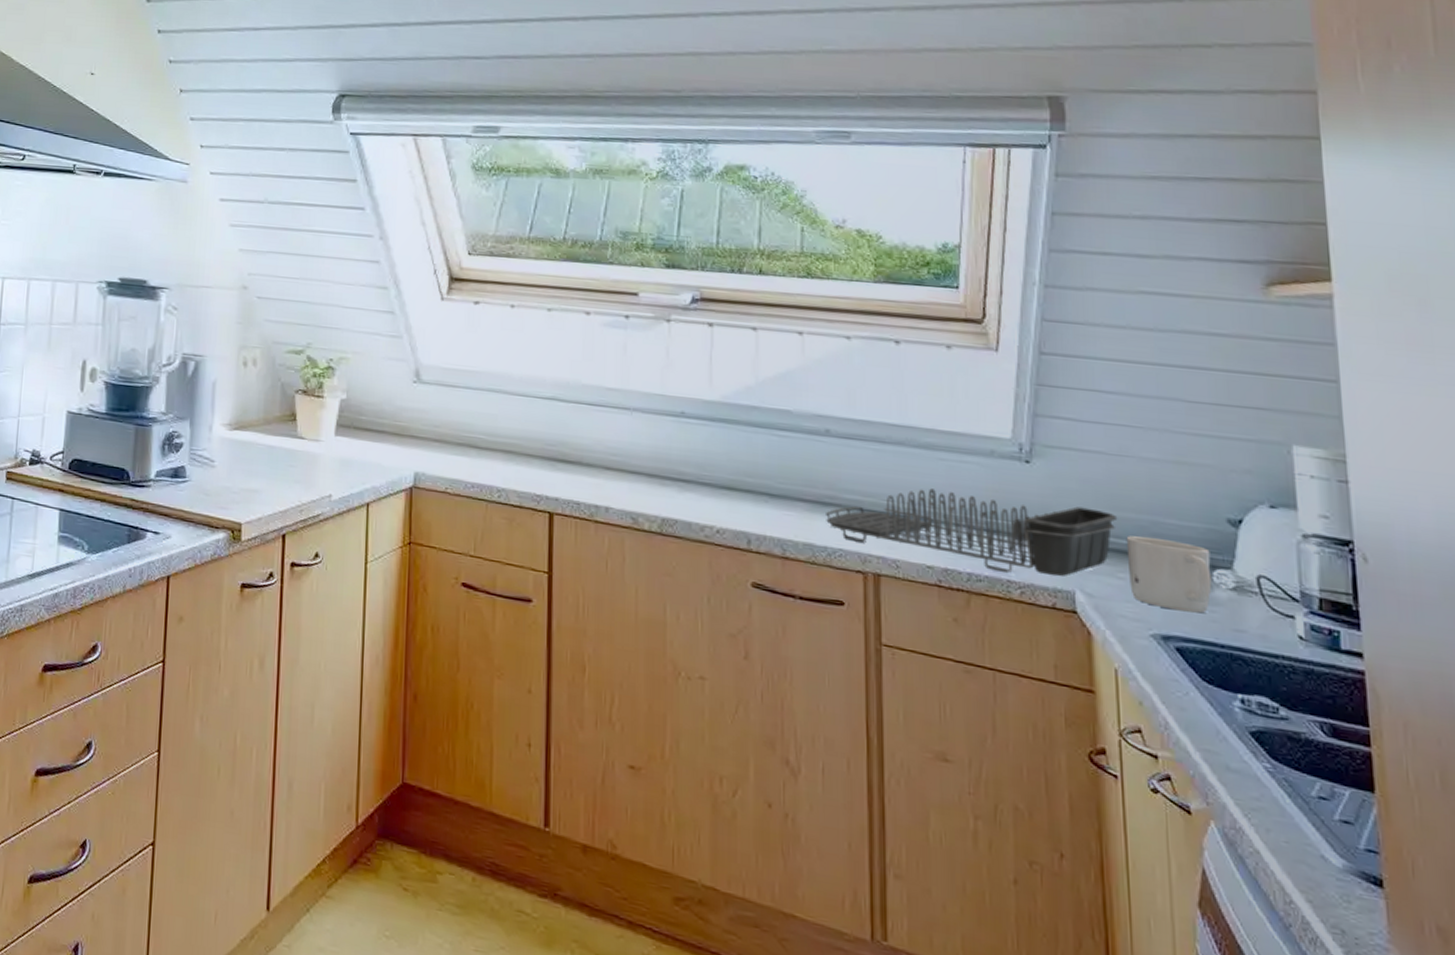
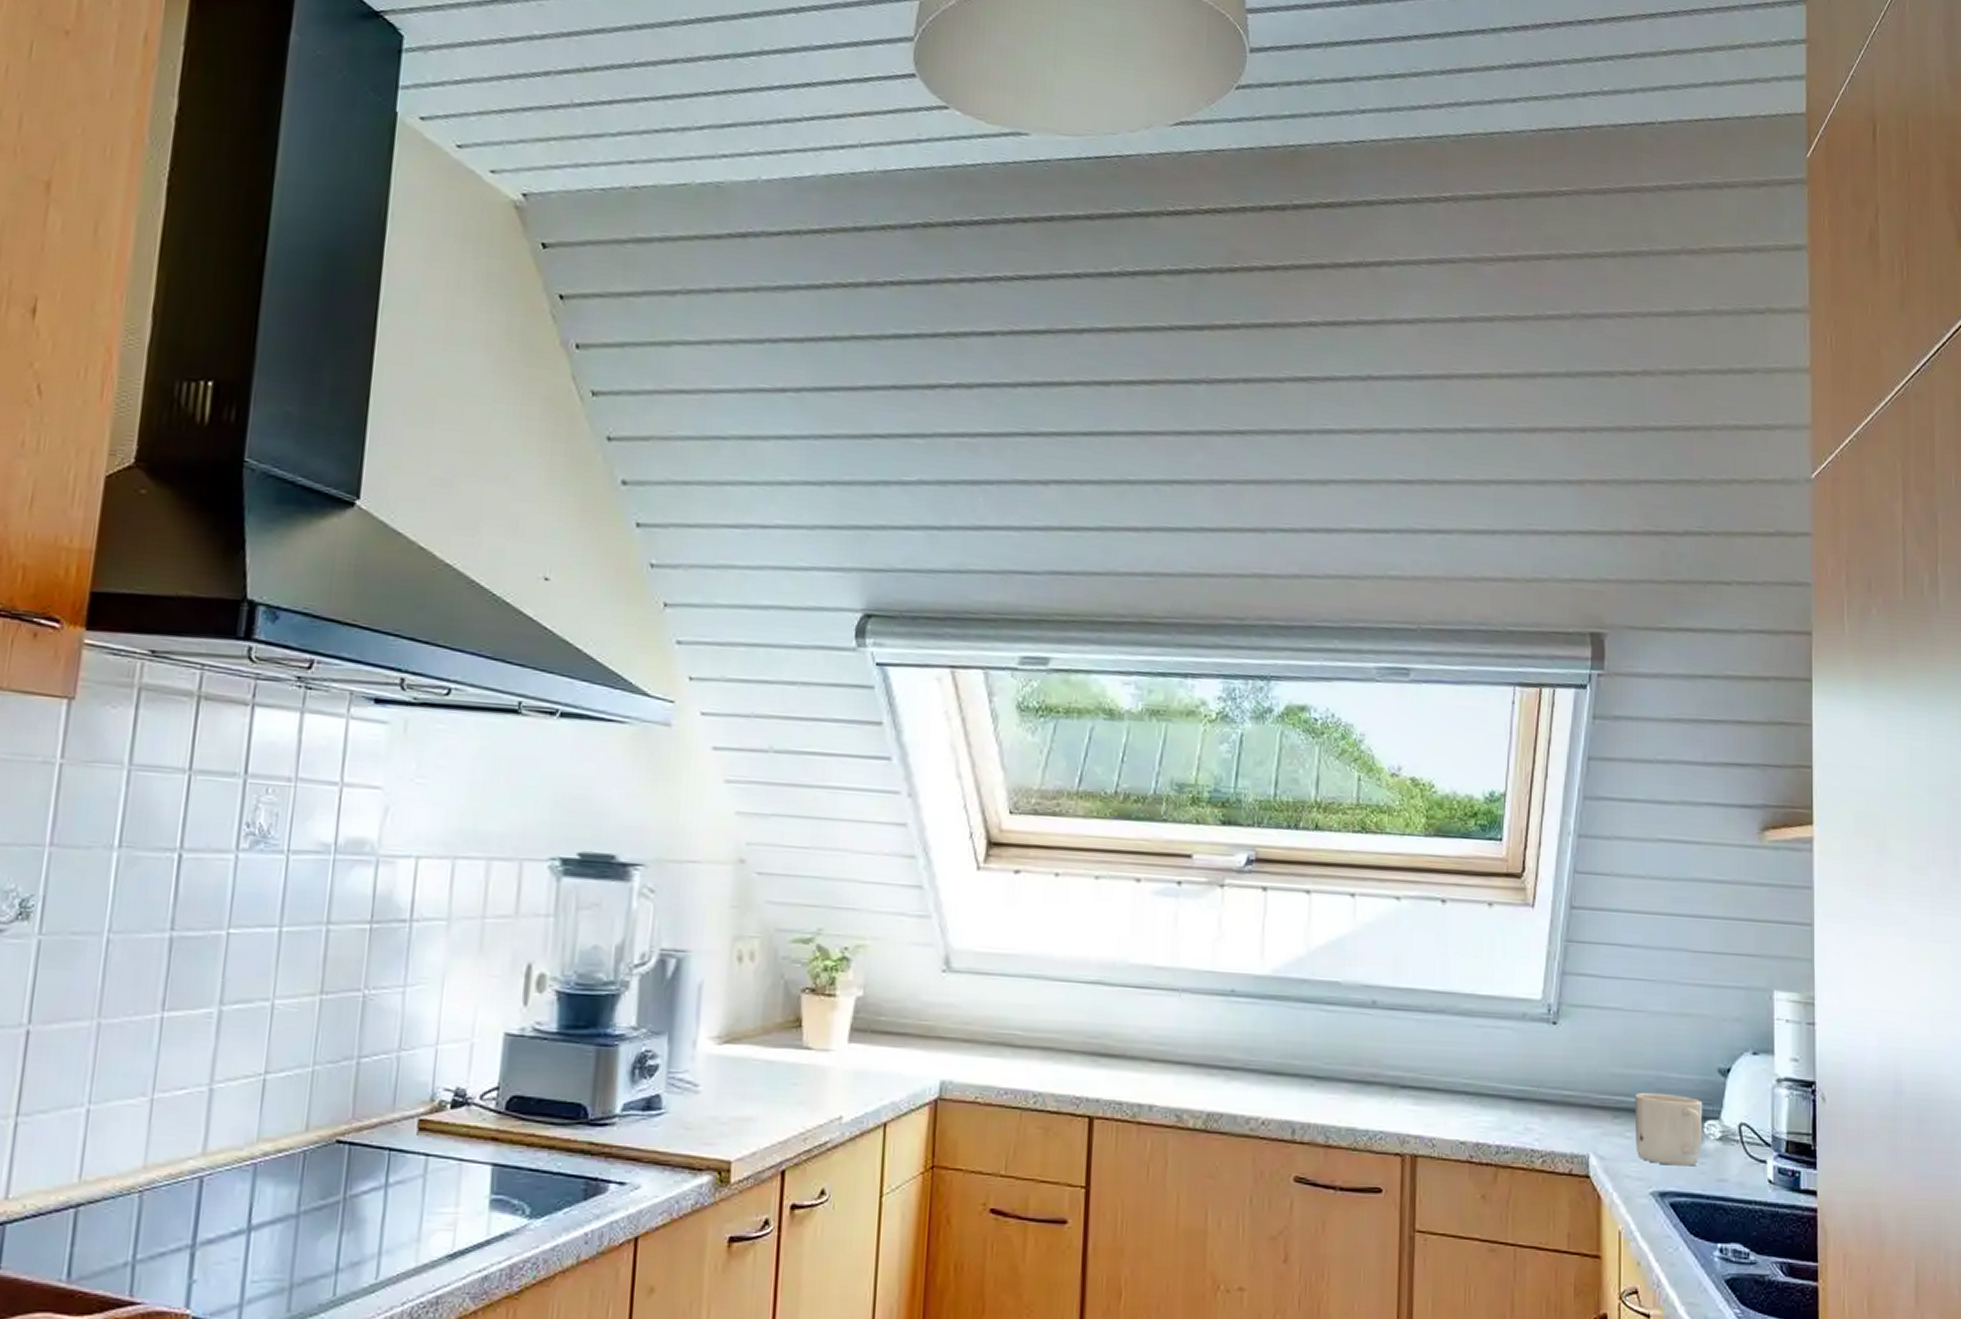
dish rack: present [826,488,1118,577] -> none [1368,1058,1629,1143]

